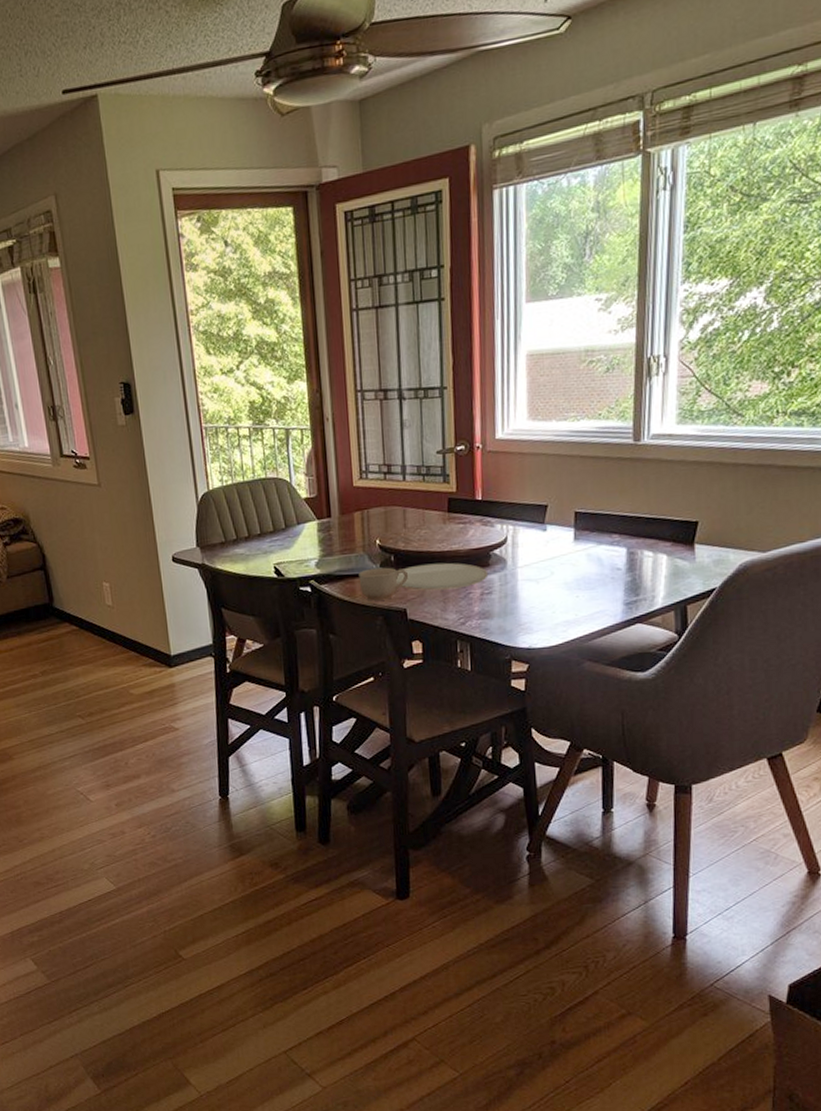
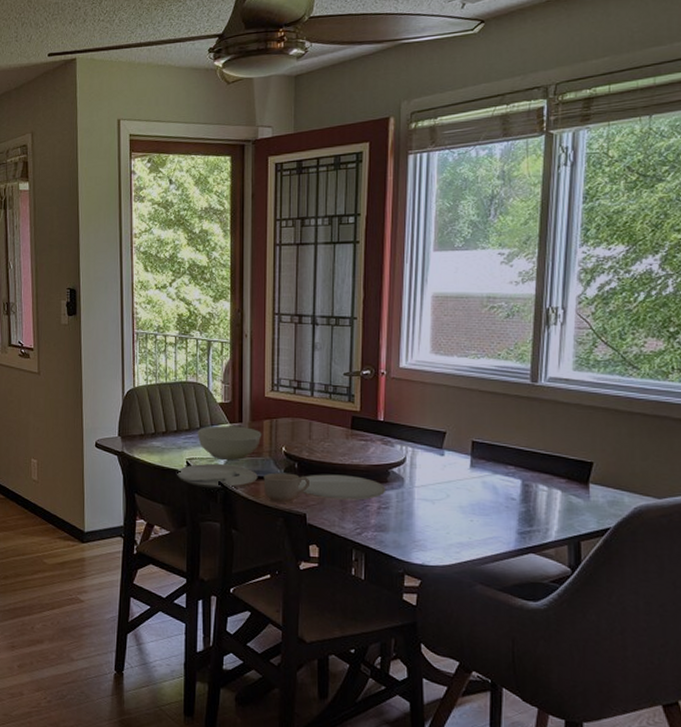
plate: none [264,565,353,595] -> present [176,464,258,490]
bowl: none [282,521,354,561] -> present [197,426,262,460]

